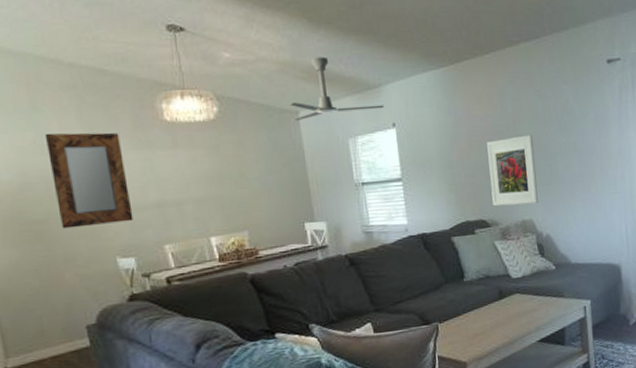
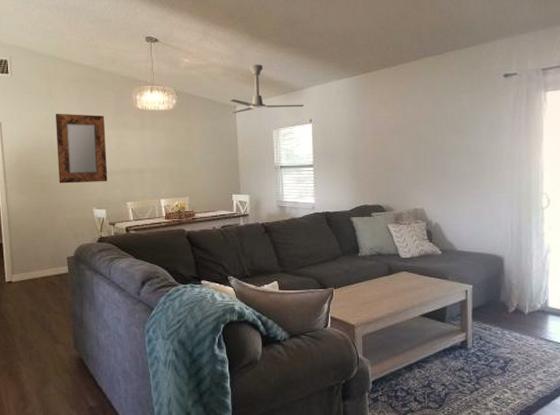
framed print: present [487,135,538,206] -> none [388,136,430,195]

